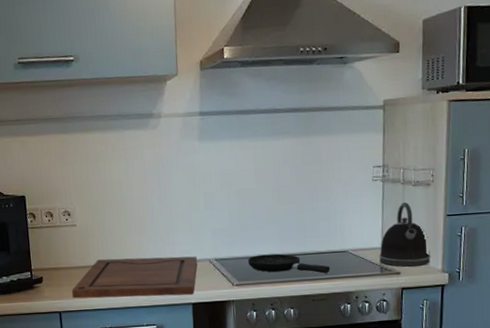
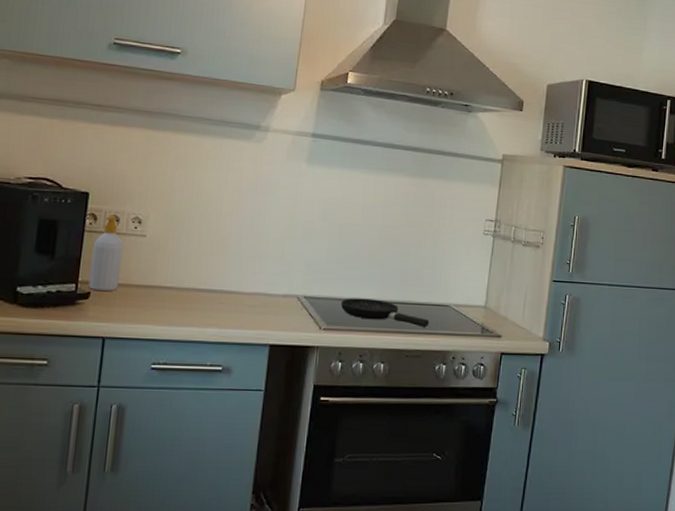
soap bottle: none [37,212,63,276] -> present [88,216,124,292]
cutting board: present [71,256,198,299] -> none [123,280,284,335]
kettle: present [379,202,431,267] -> none [481,261,534,331]

